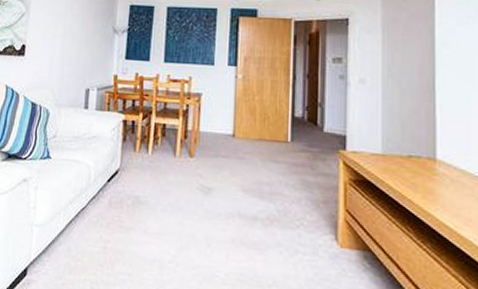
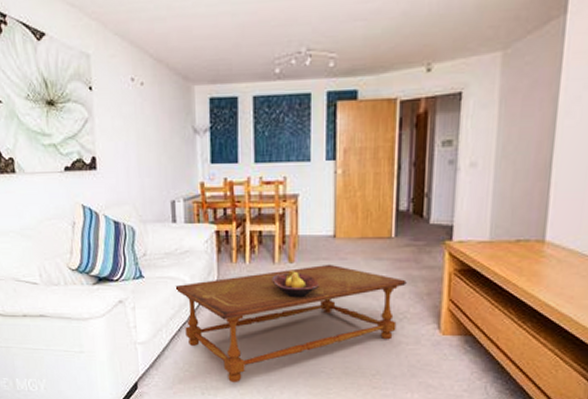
coffee table: none [78,162,303,280] -> present [175,264,407,383]
fruit bowl: none [171,164,217,194] -> present [272,270,319,298]

